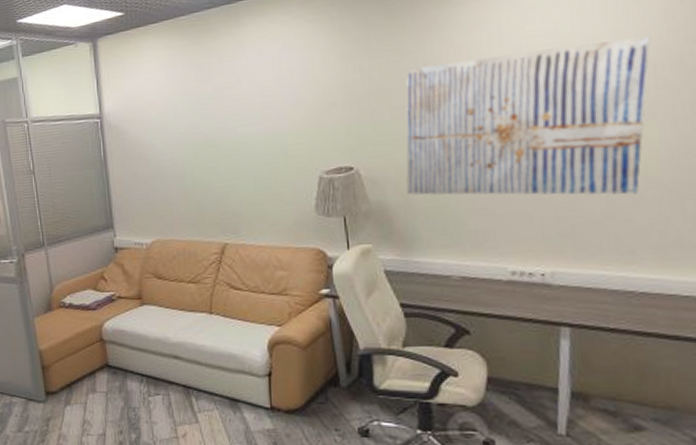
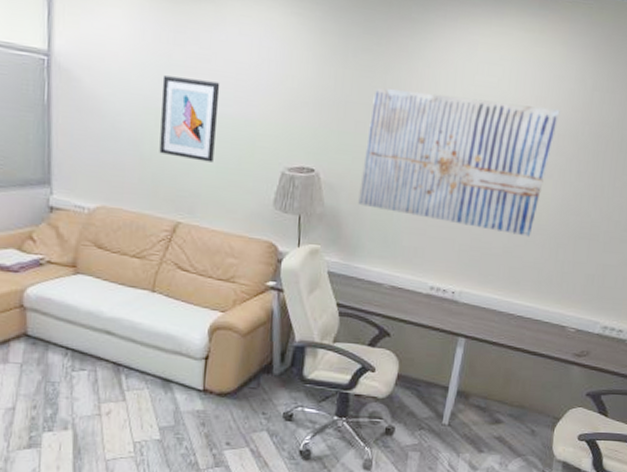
wall art: none [195,105,251,183] -> present [159,75,220,163]

